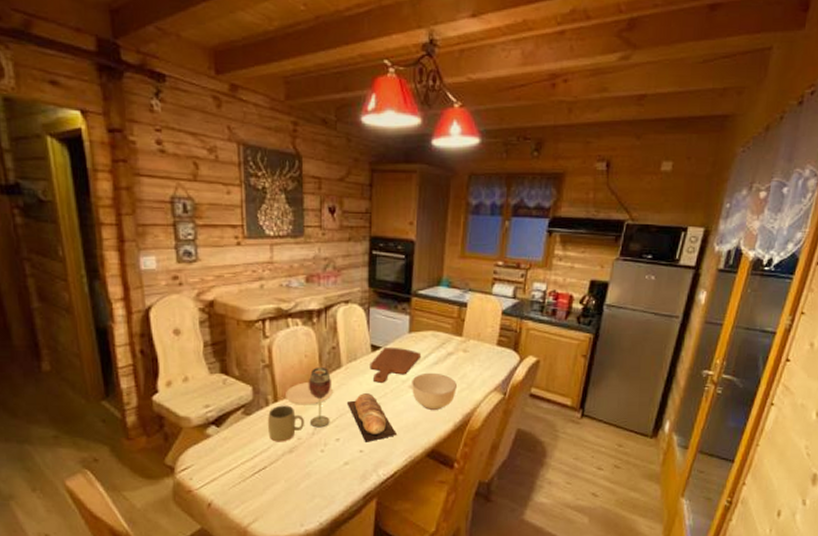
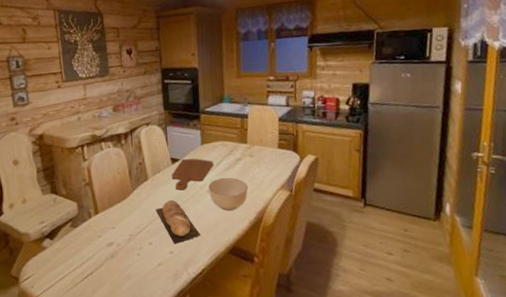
mug: present [267,405,304,442] -> none [91,216,122,250]
plate: present [286,382,333,405] -> none [104,195,143,216]
wineglass: present [308,368,331,428] -> none [121,181,143,234]

